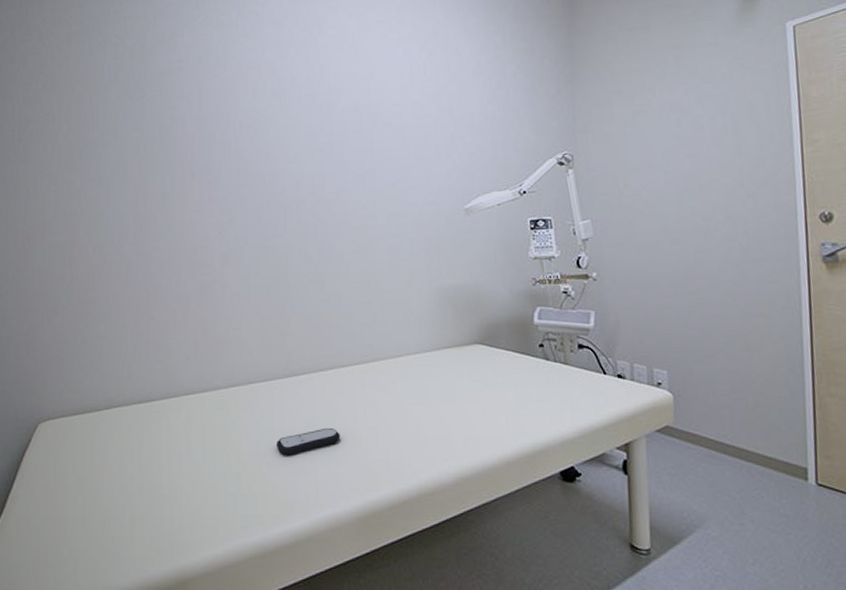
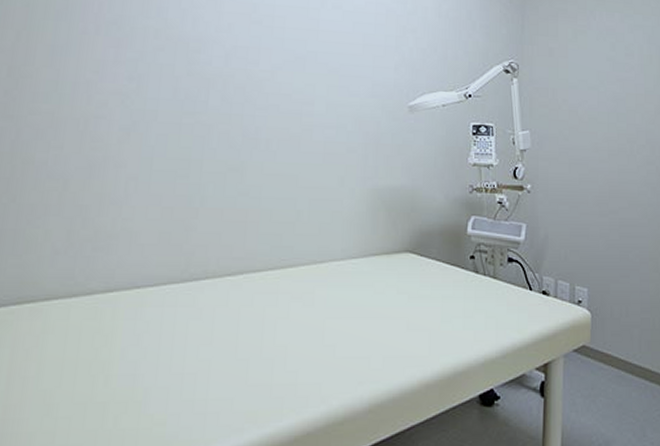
remote control: present [276,427,341,456] -> none [159,344,242,380]

